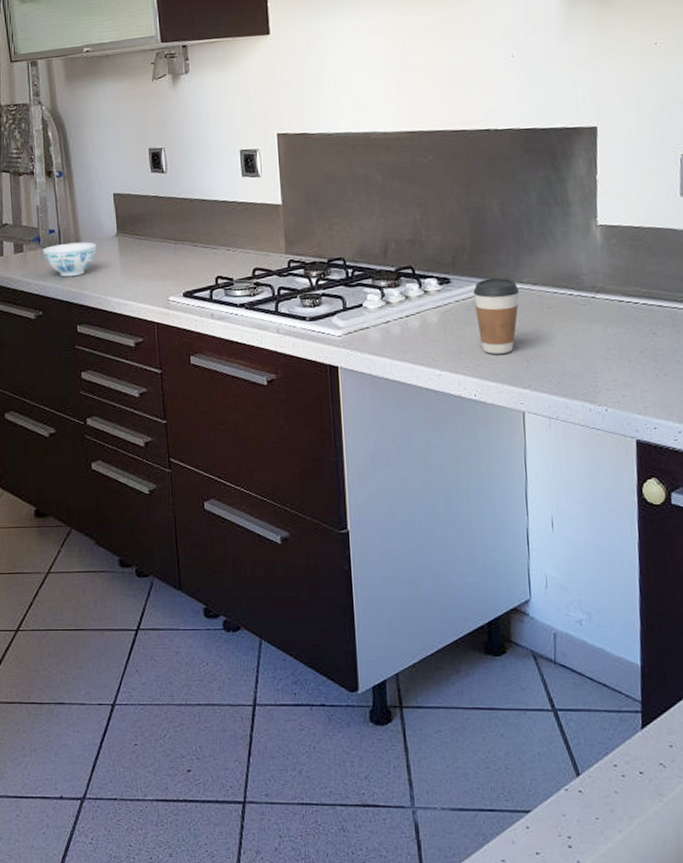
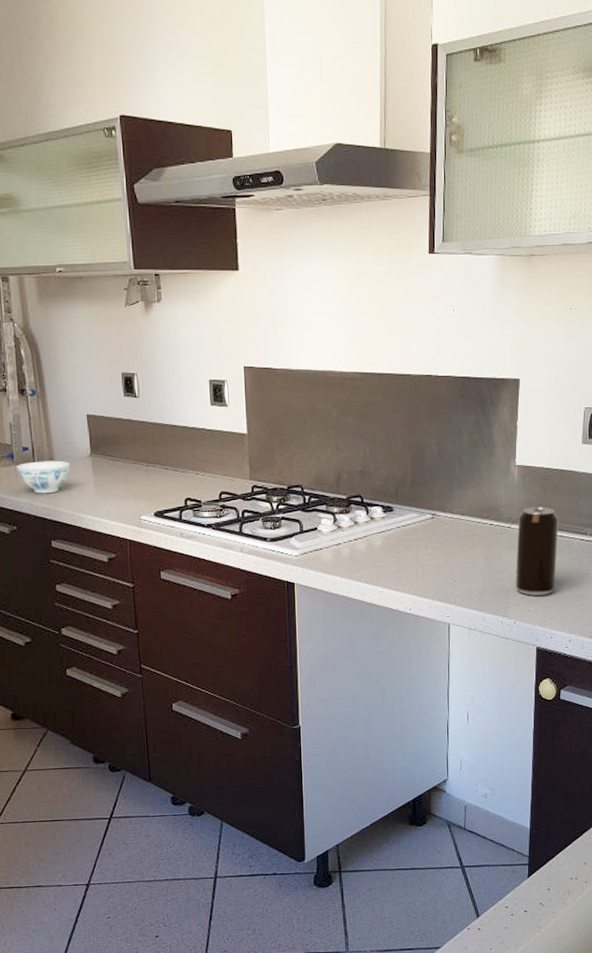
coffee cup: present [473,278,520,354] -> none [412,508,450,574]
beverage can: none [604,272,657,378] -> present [516,507,558,596]

